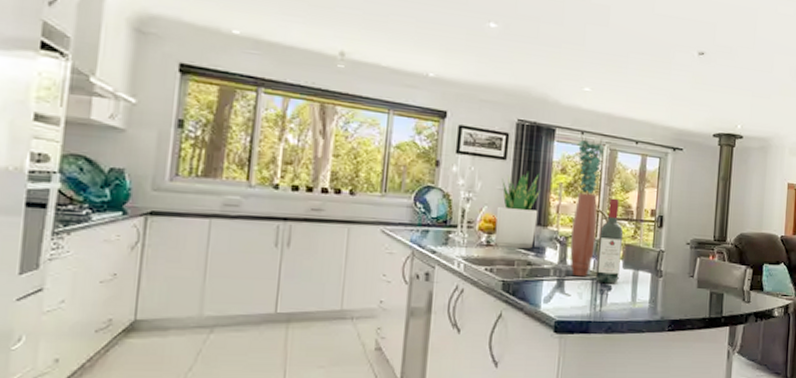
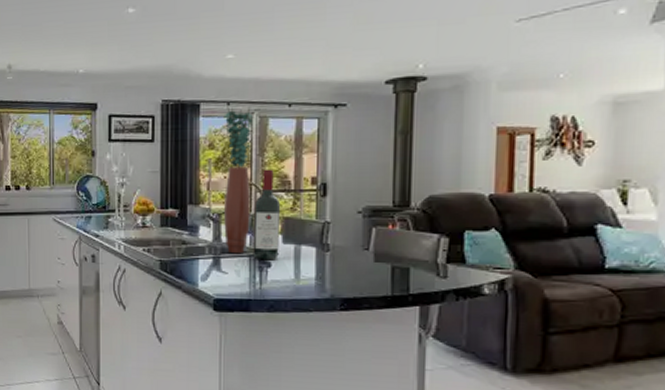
planter: present [494,172,542,250] -> none [149,151,191,229]

